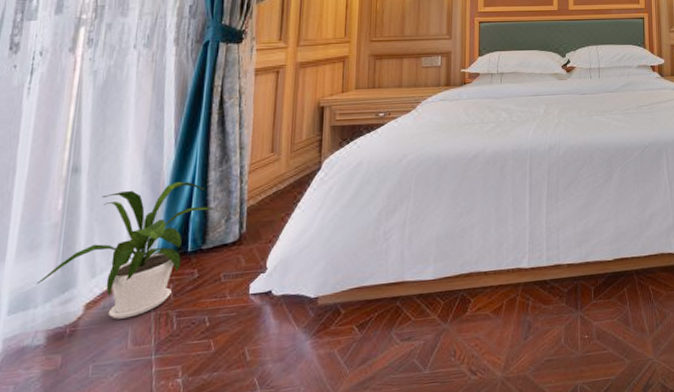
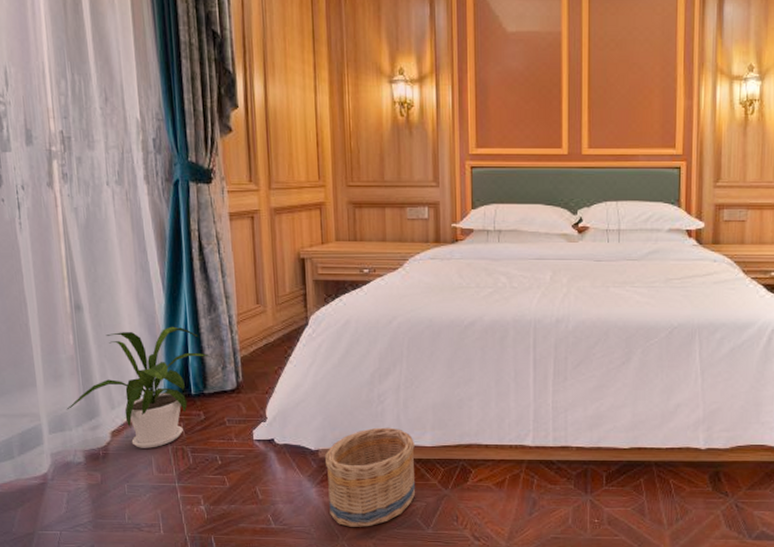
basket: none [323,264,417,380] -> present [324,427,416,527]

